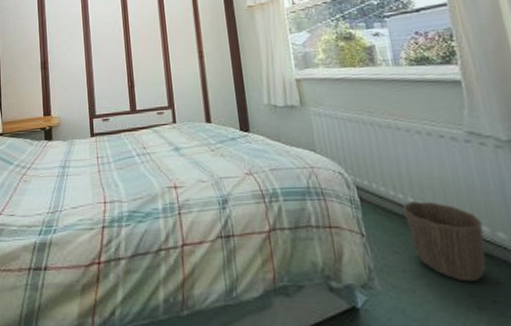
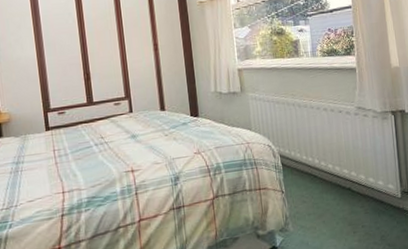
waste basket: present [403,201,486,282] -> none [311,161,361,216]

